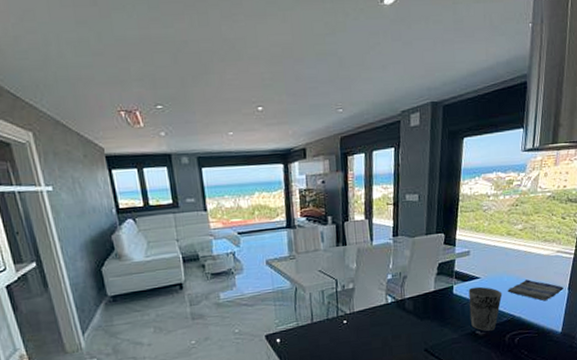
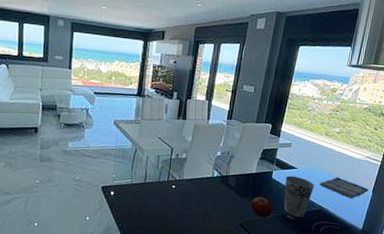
fruit: none [433,316,458,339] -> present [250,197,272,218]

